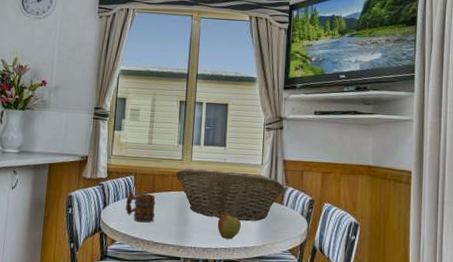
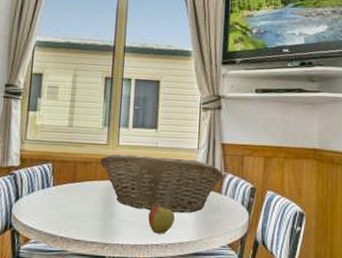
mug: present [125,191,156,223] -> none [41,181,77,217]

